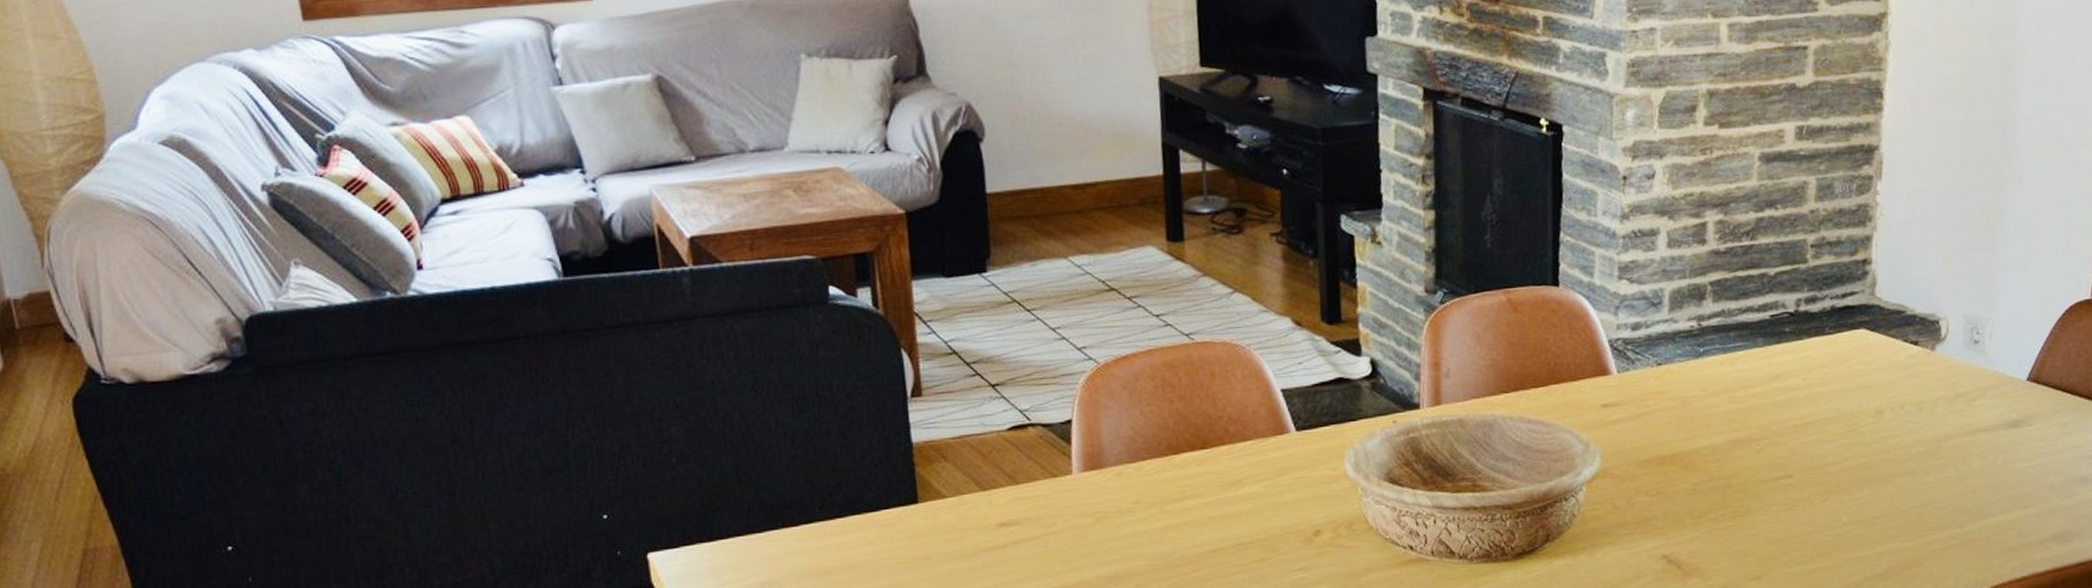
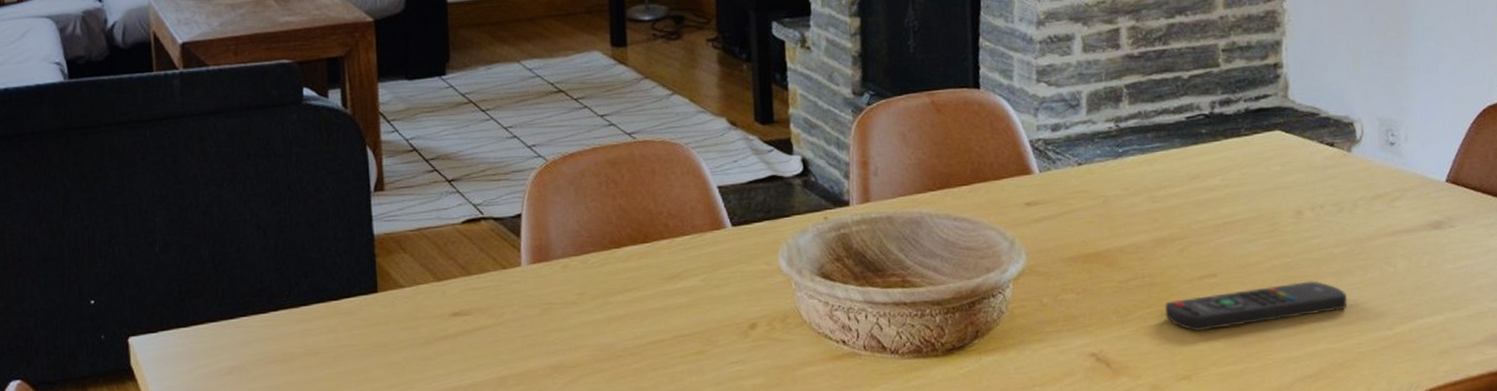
remote control: none [1739,481,1922,533] -> present [1165,281,1348,332]

